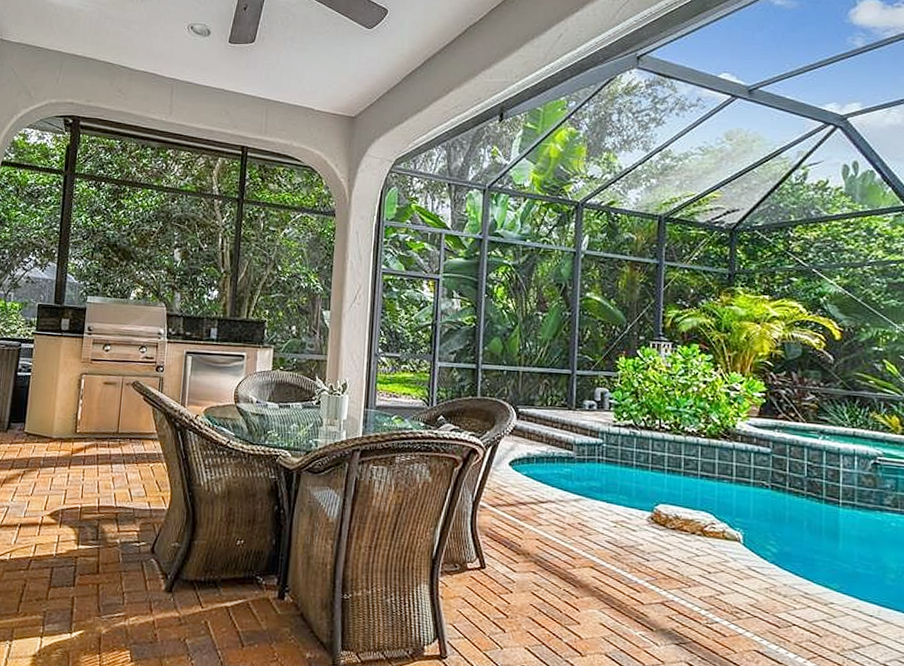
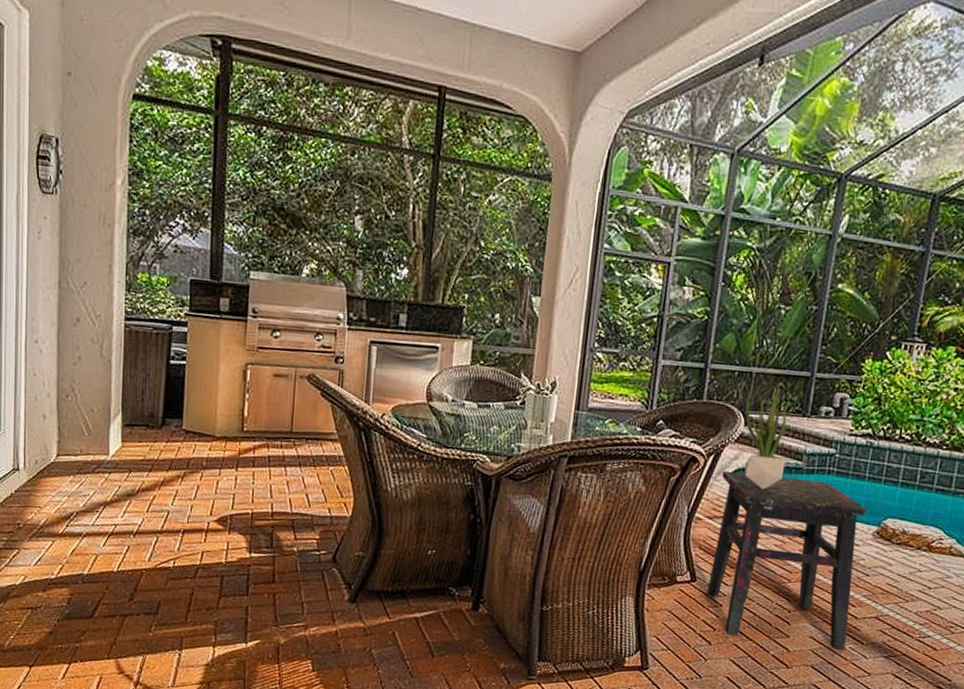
side table: none [496,461,639,637] -> present [707,470,867,650]
potted plant: none [516,384,557,479] -> present [744,386,790,490]

